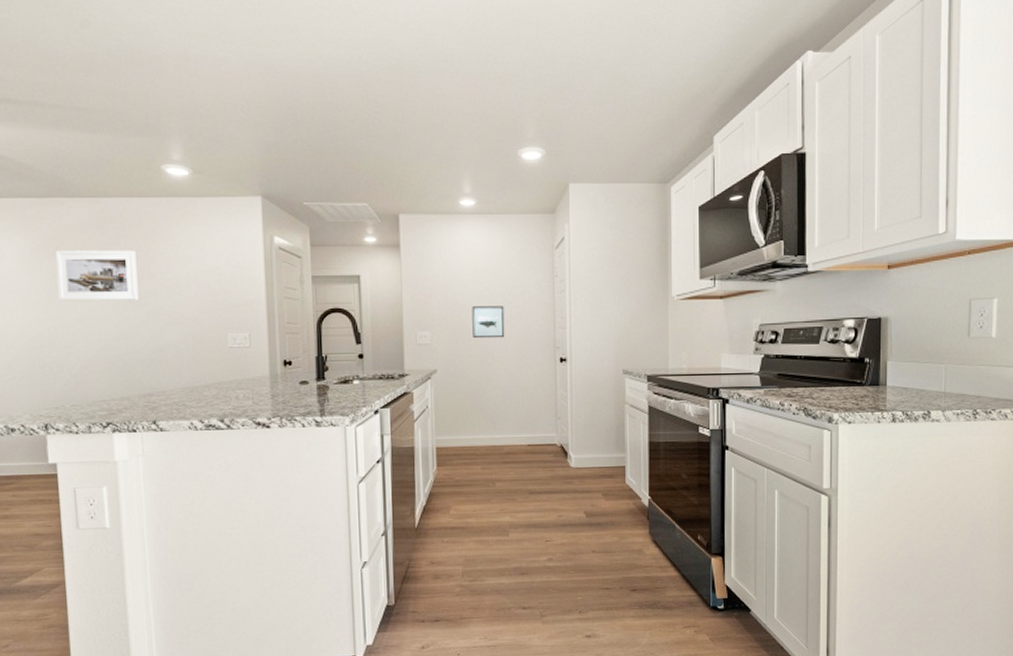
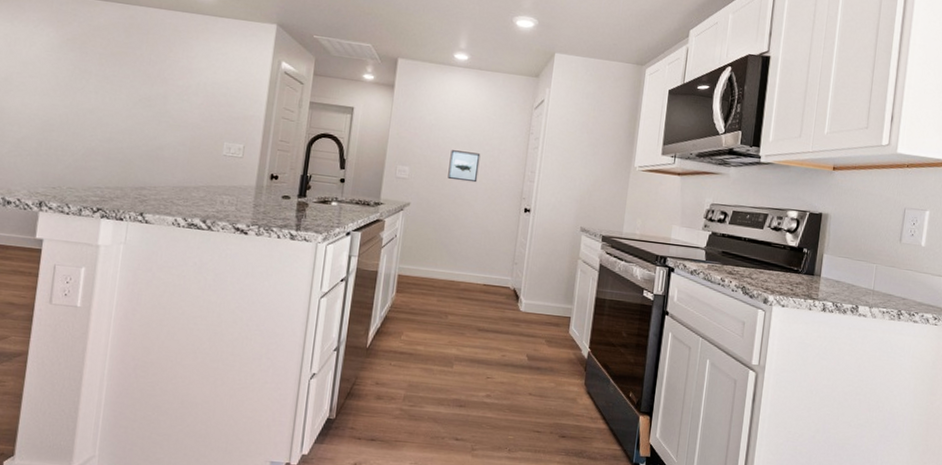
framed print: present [55,250,139,301] -> none [76,46,154,101]

